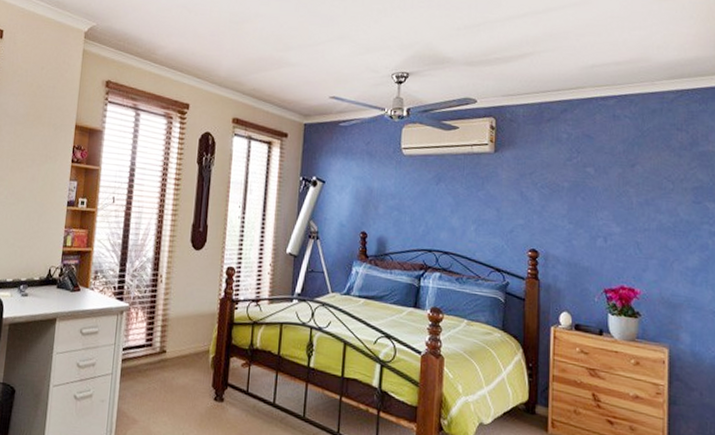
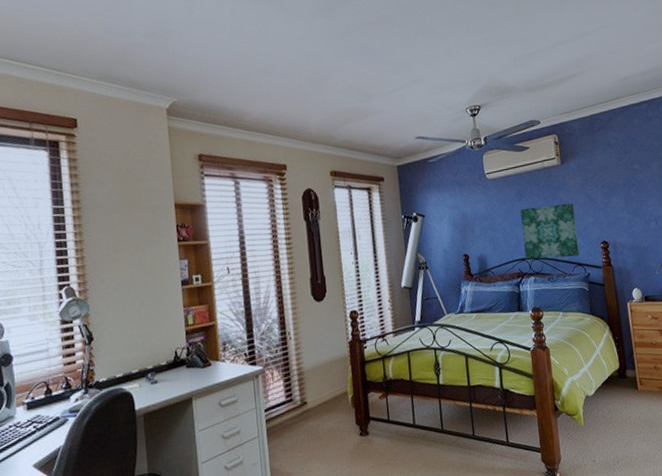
wall art: none [433,194,502,261] -> present [520,203,580,260]

